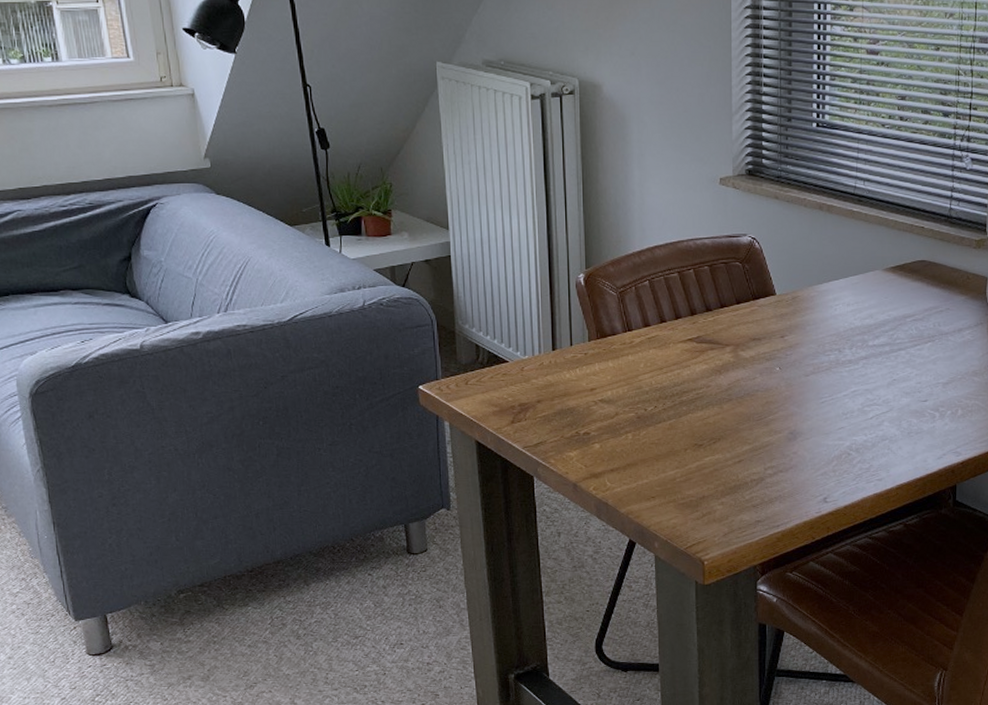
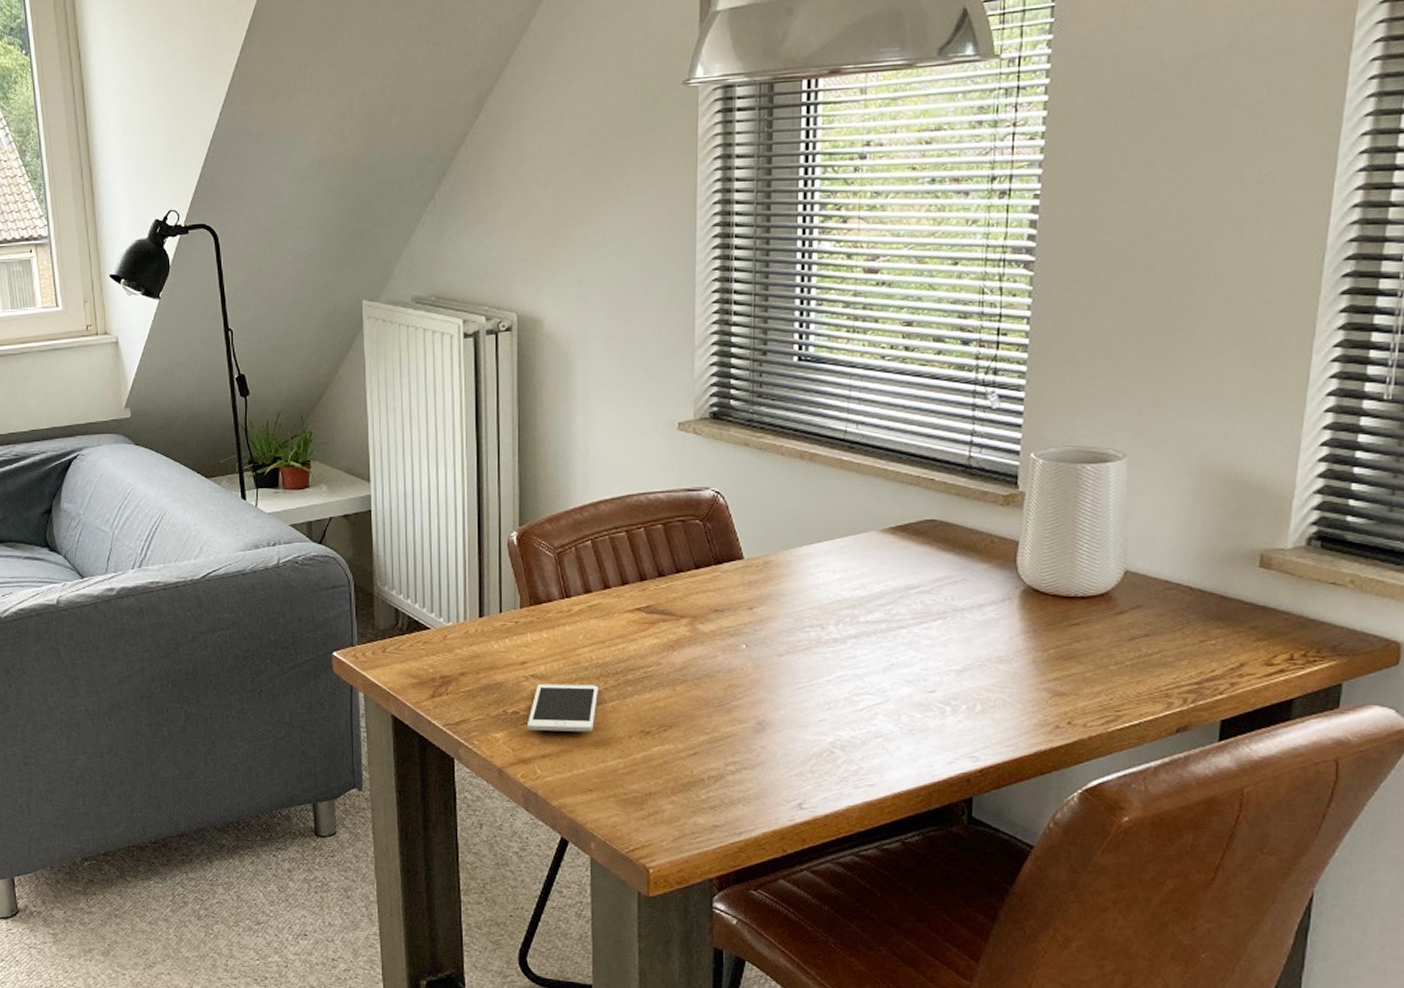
cell phone: none [598,406,658,448] -> present [528,683,598,732]

